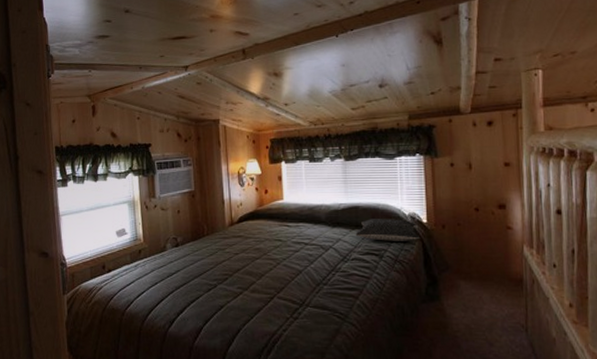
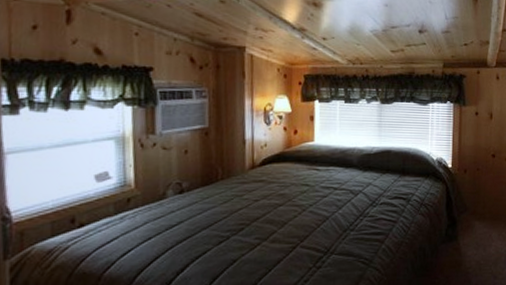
pillow: present [355,219,421,241] -> none [385,163,445,185]

